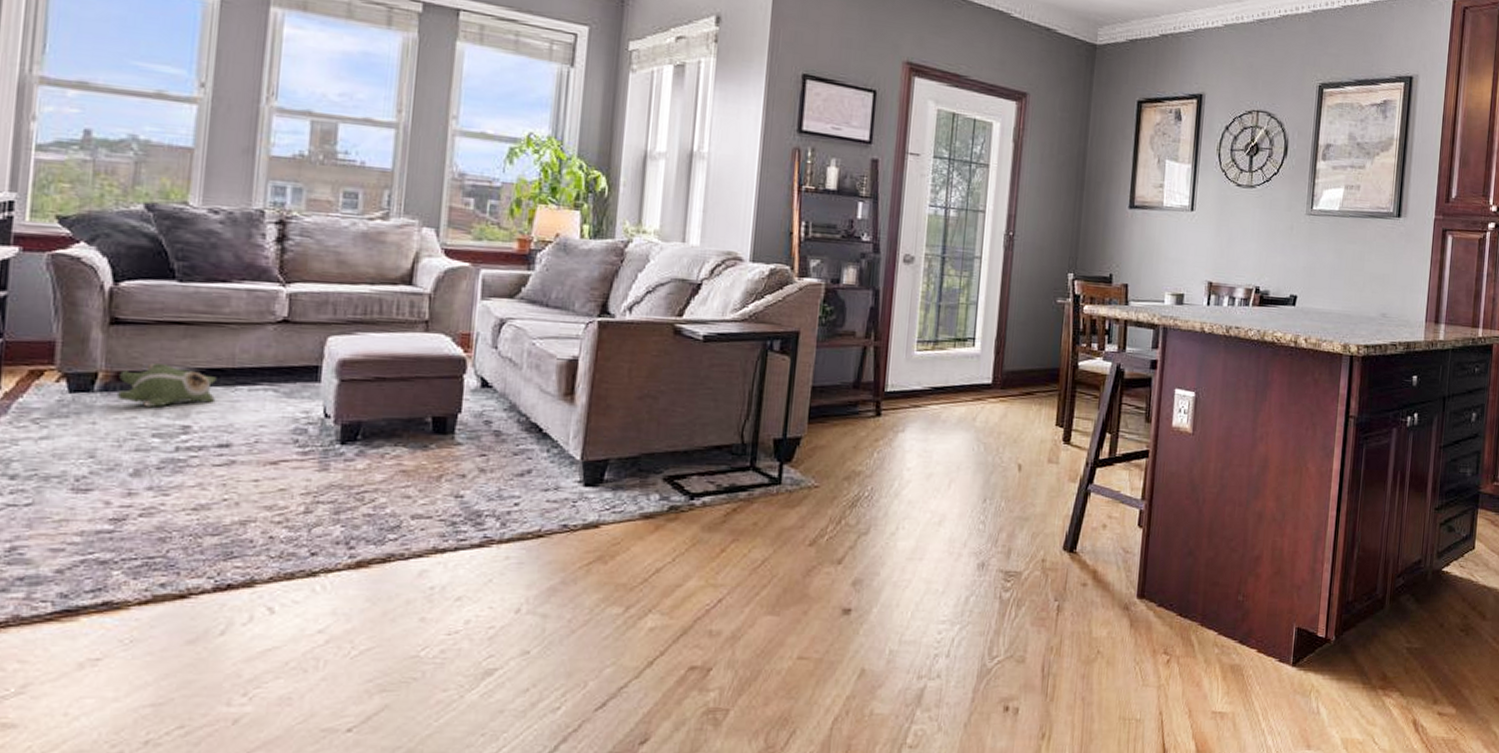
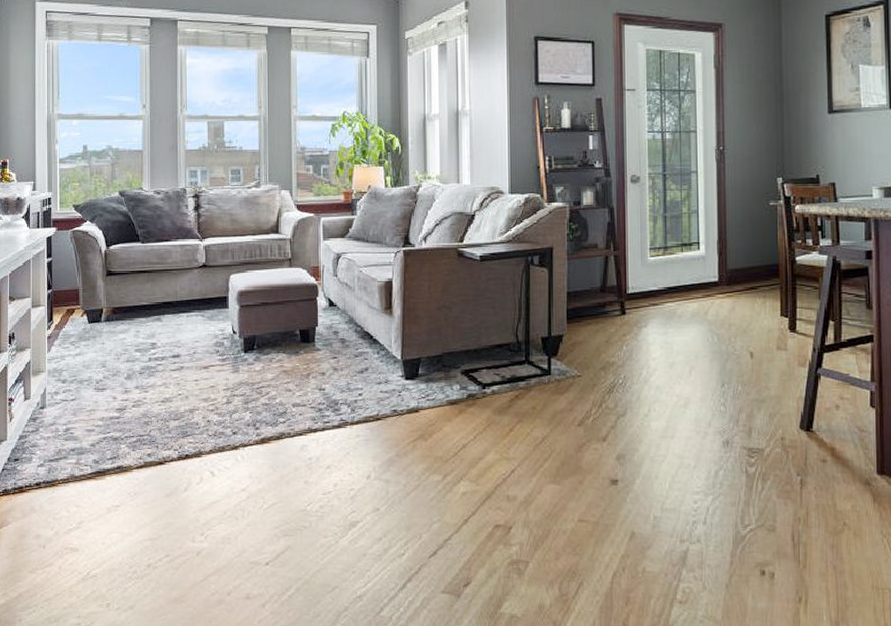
plush toy: present [117,363,217,408] -> none [115,301,168,331]

